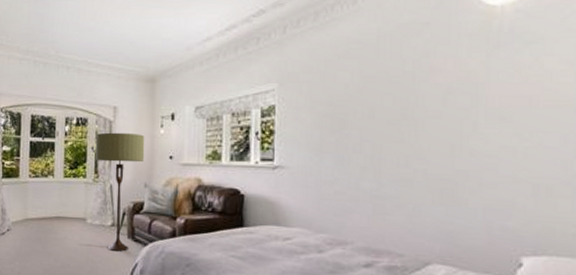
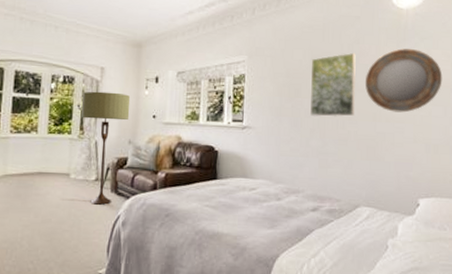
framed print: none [360,69,425,153] -> present [310,52,356,117]
home mirror: none [437,58,561,144] -> present [364,48,443,113]

